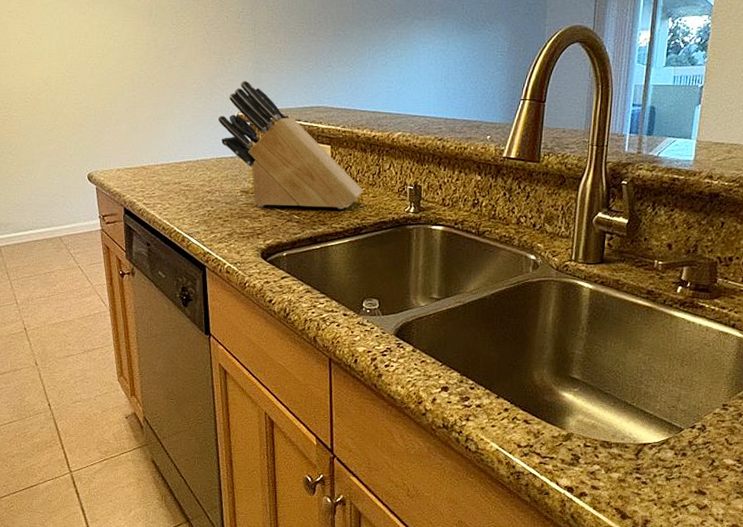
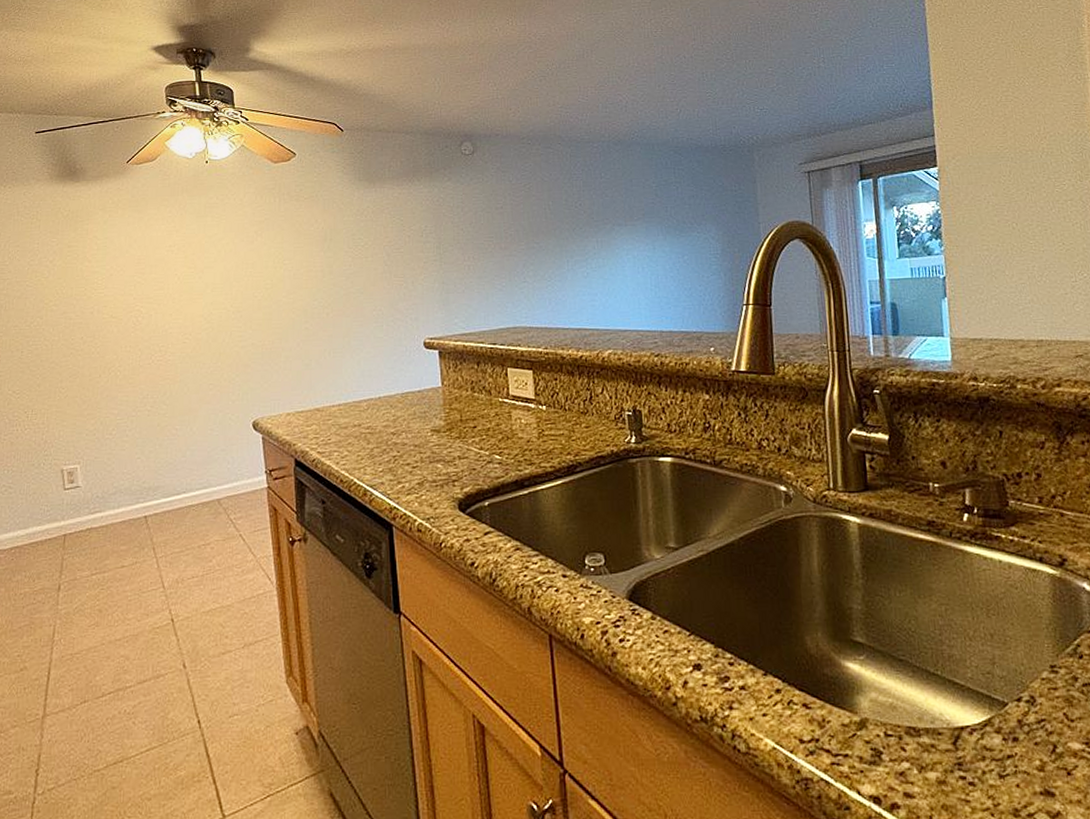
knife block: present [217,80,363,209] -> none [401,303,574,447]

